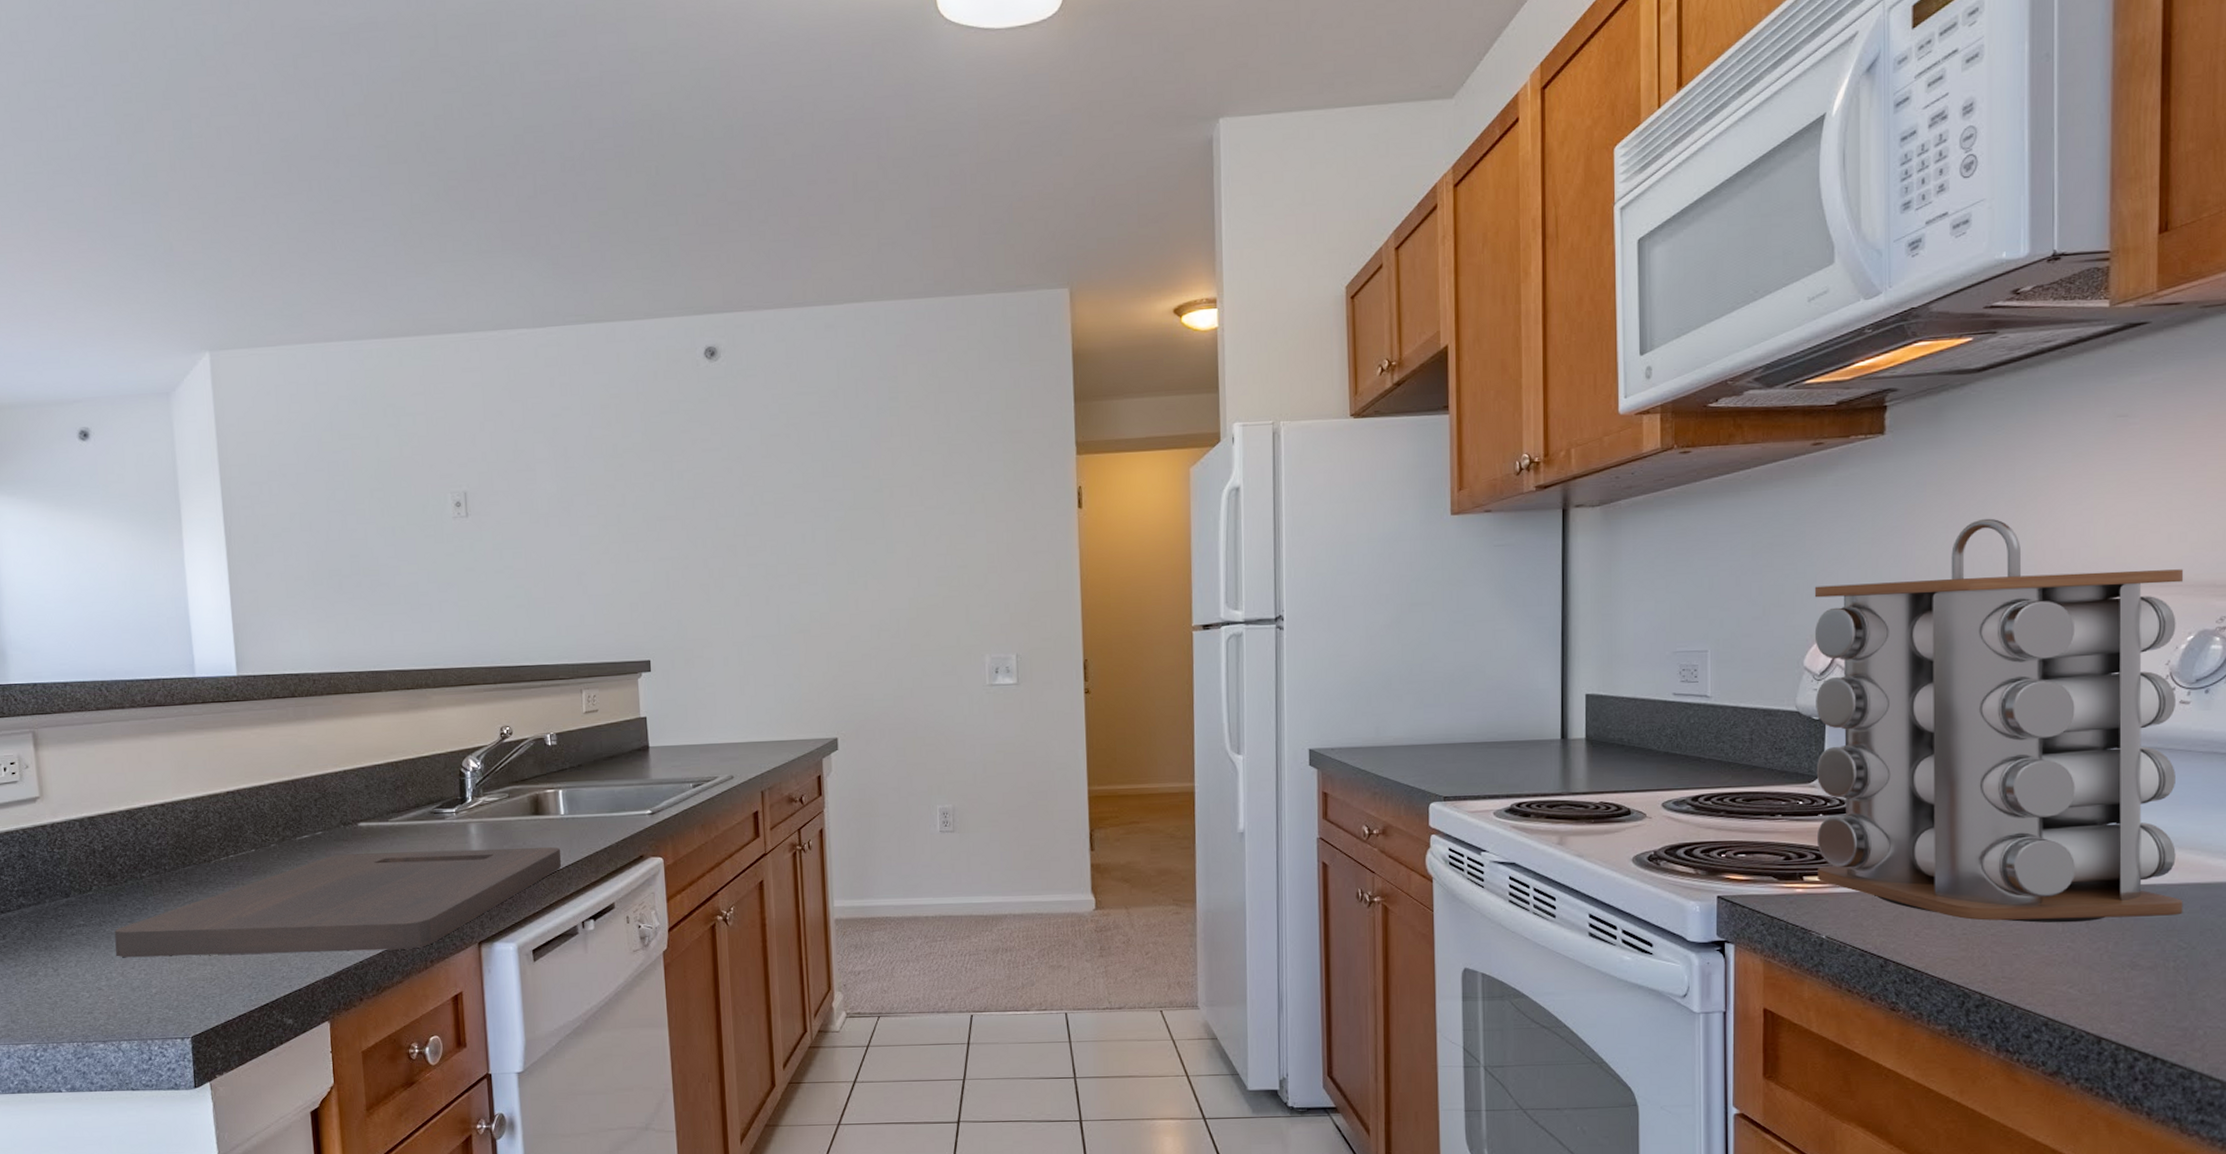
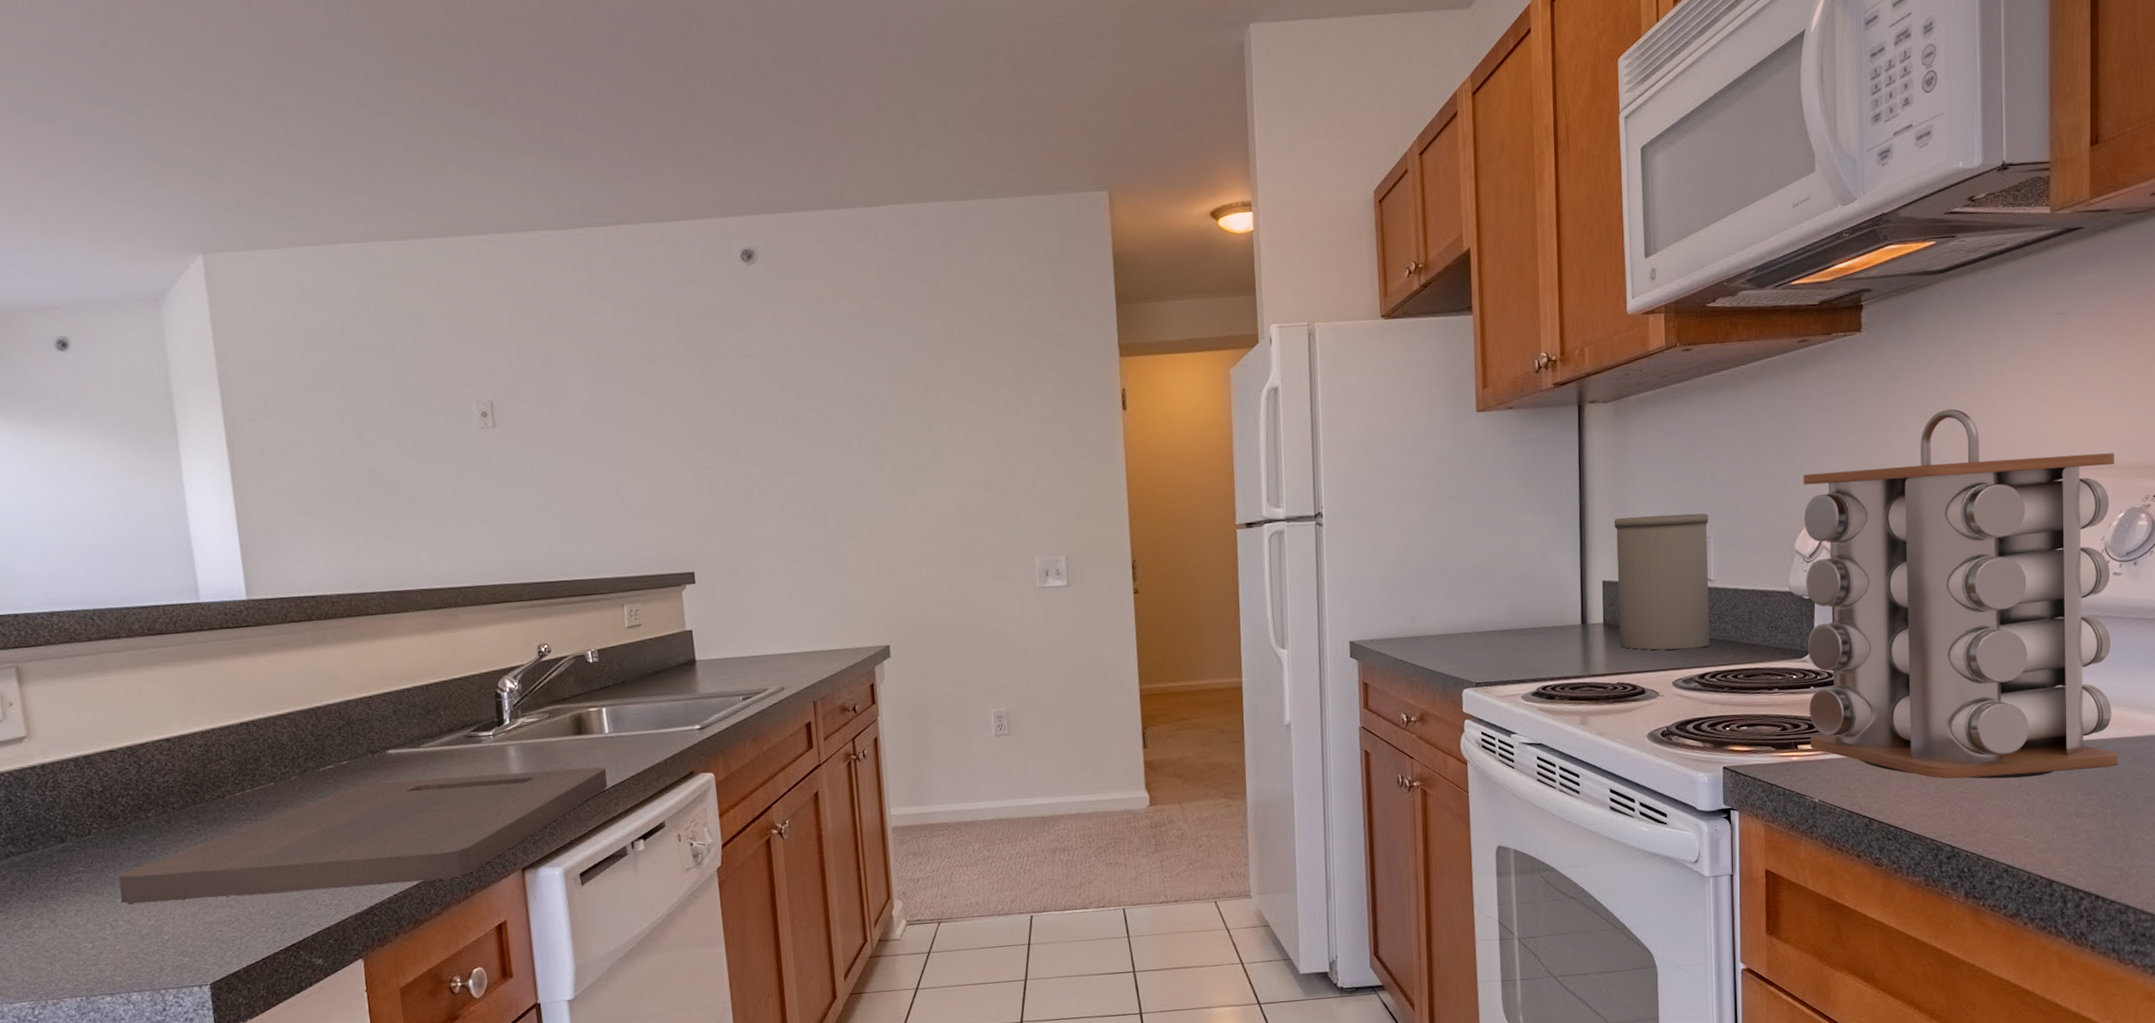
canister: none [1600,625,1706,770] -> present [1614,513,1710,650]

